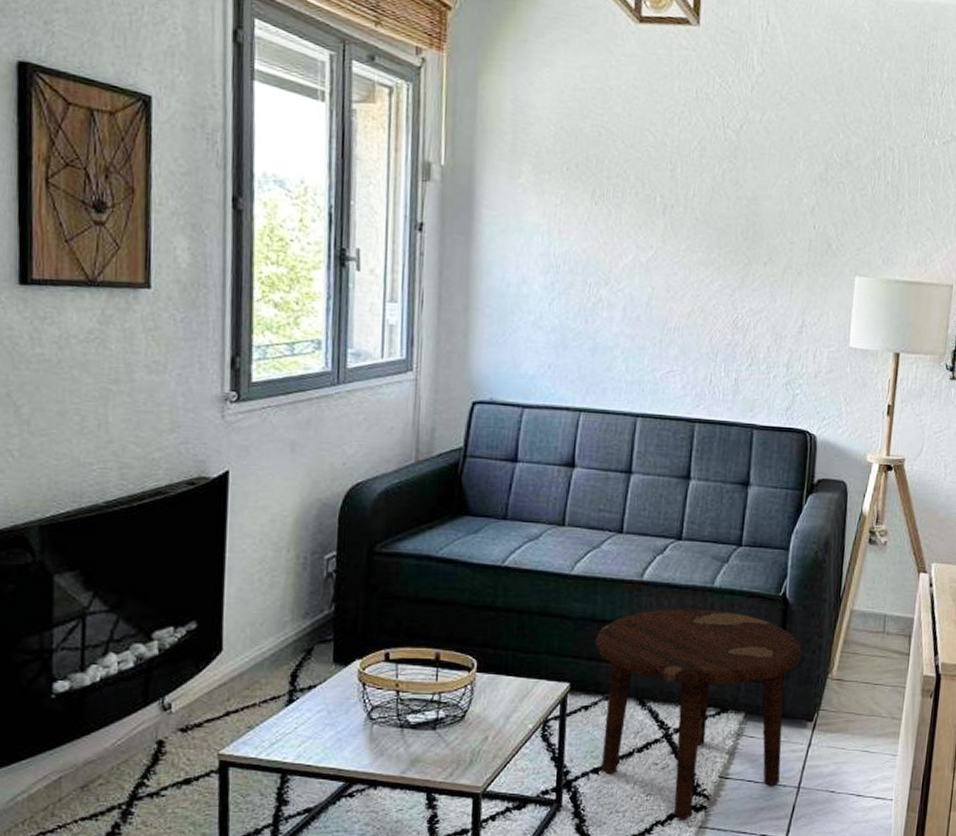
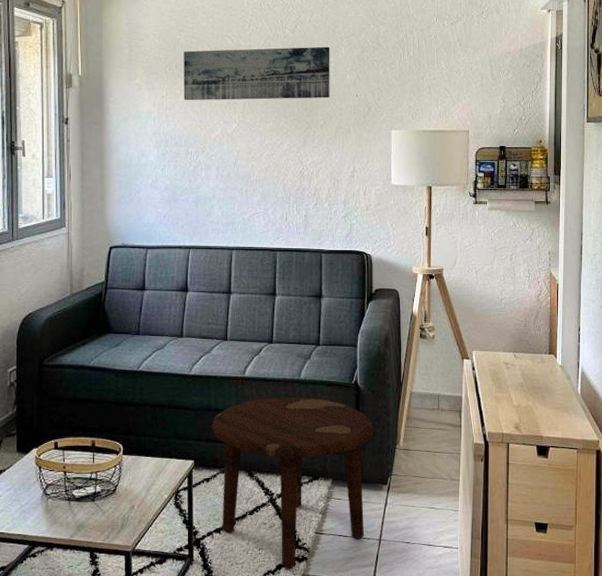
wall art: none [584,145,785,228] -> present [183,46,330,101]

